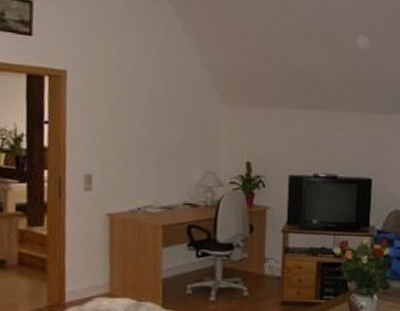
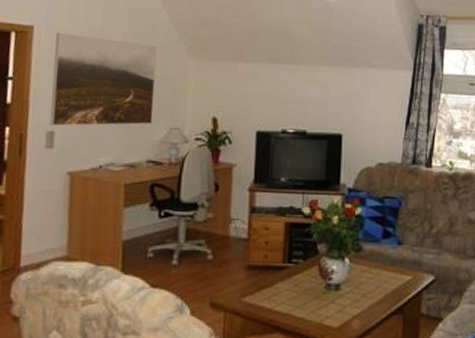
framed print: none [87,77,190,170] -> present [49,32,157,126]

